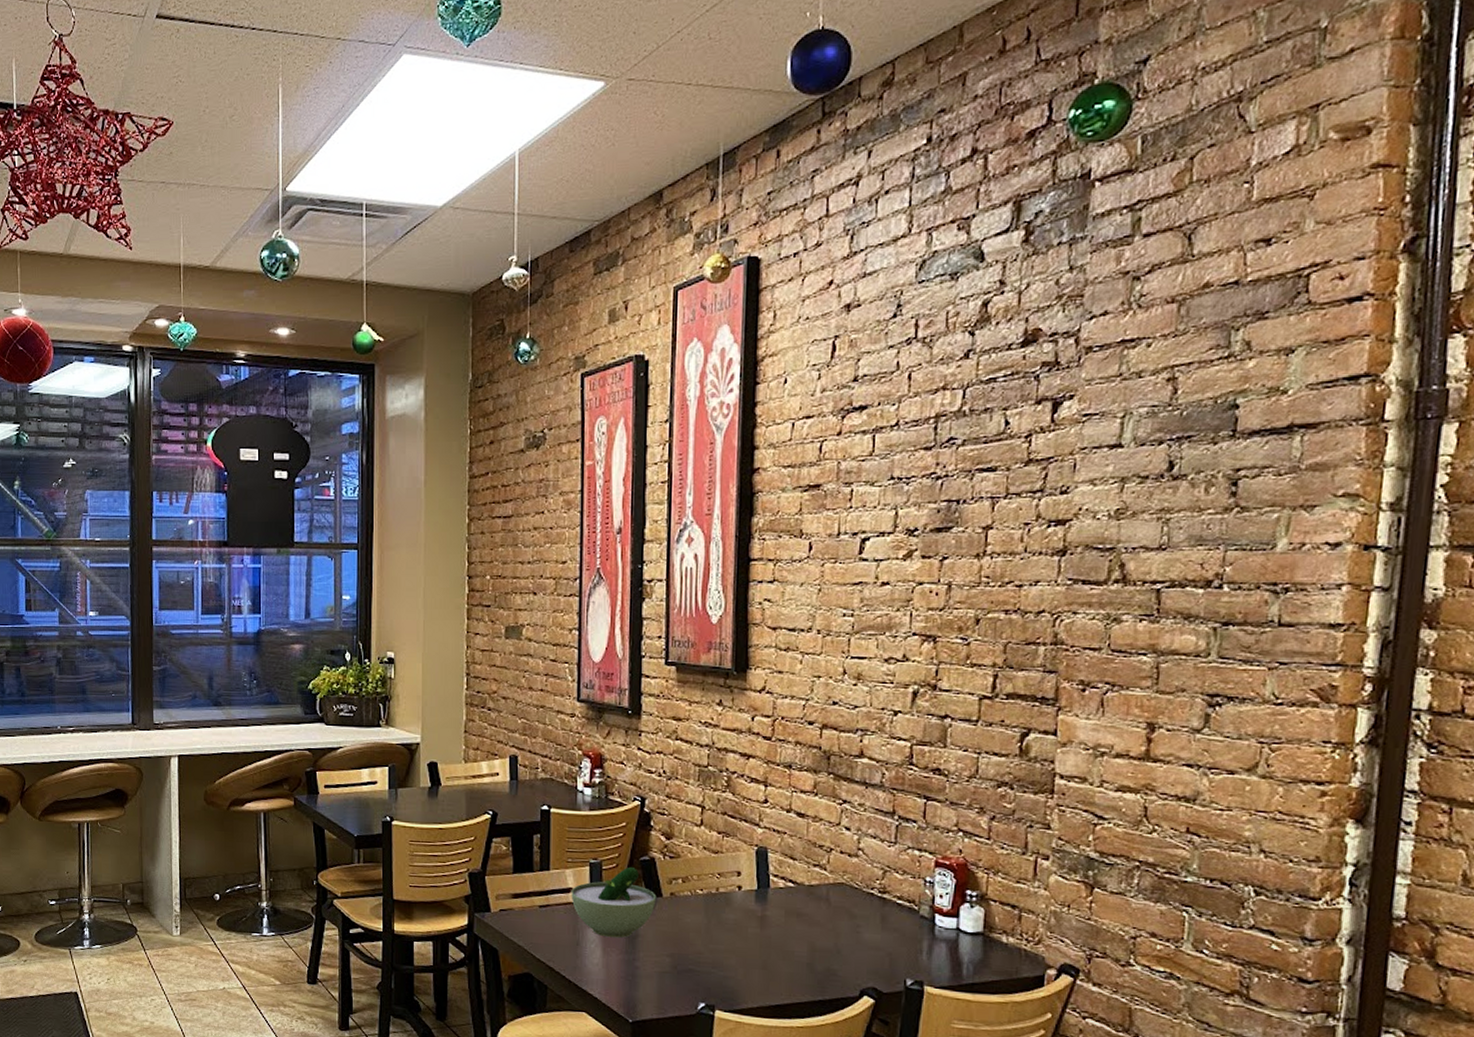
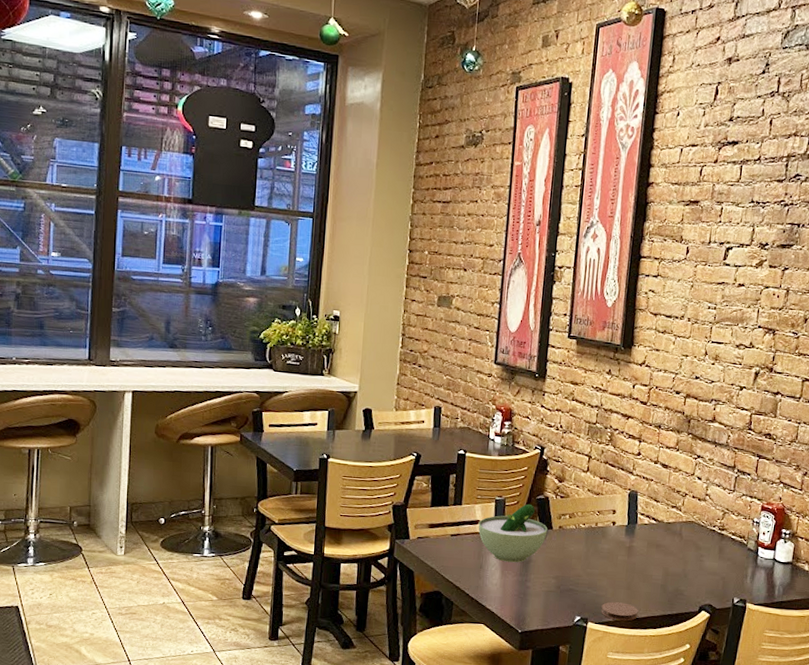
coaster: none [731,984,779,1009] -> present [601,602,639,621]

